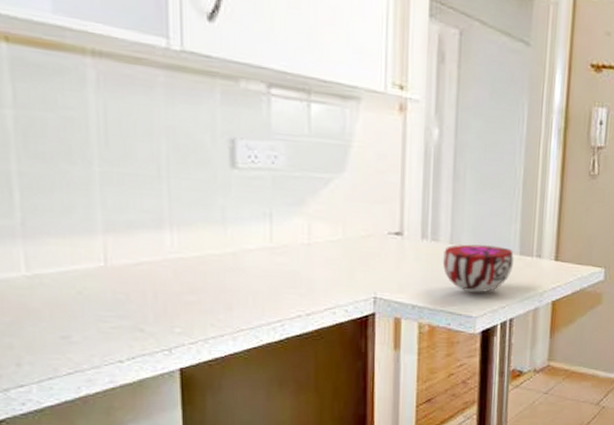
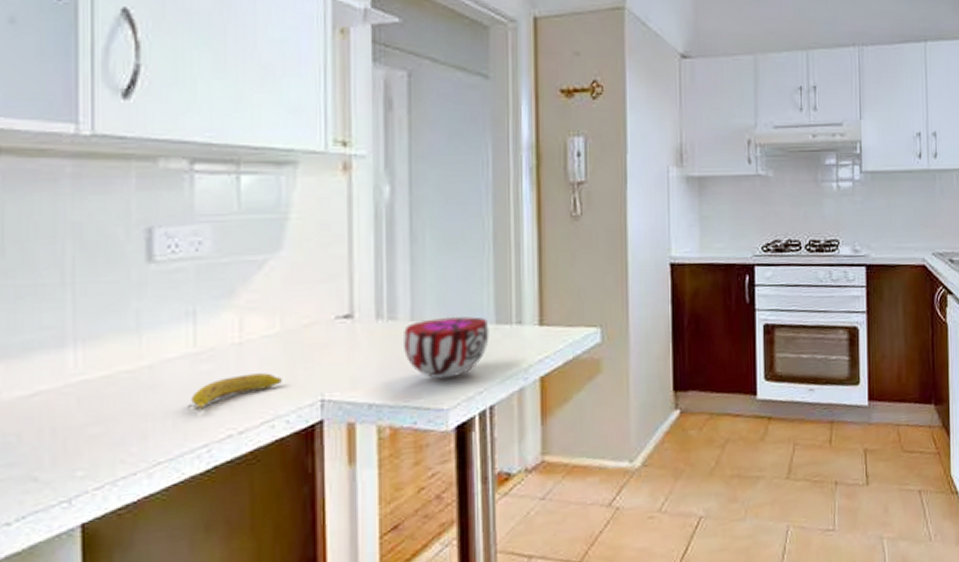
banana: none [265,269,342,294] -> present [188,373,282,412]

